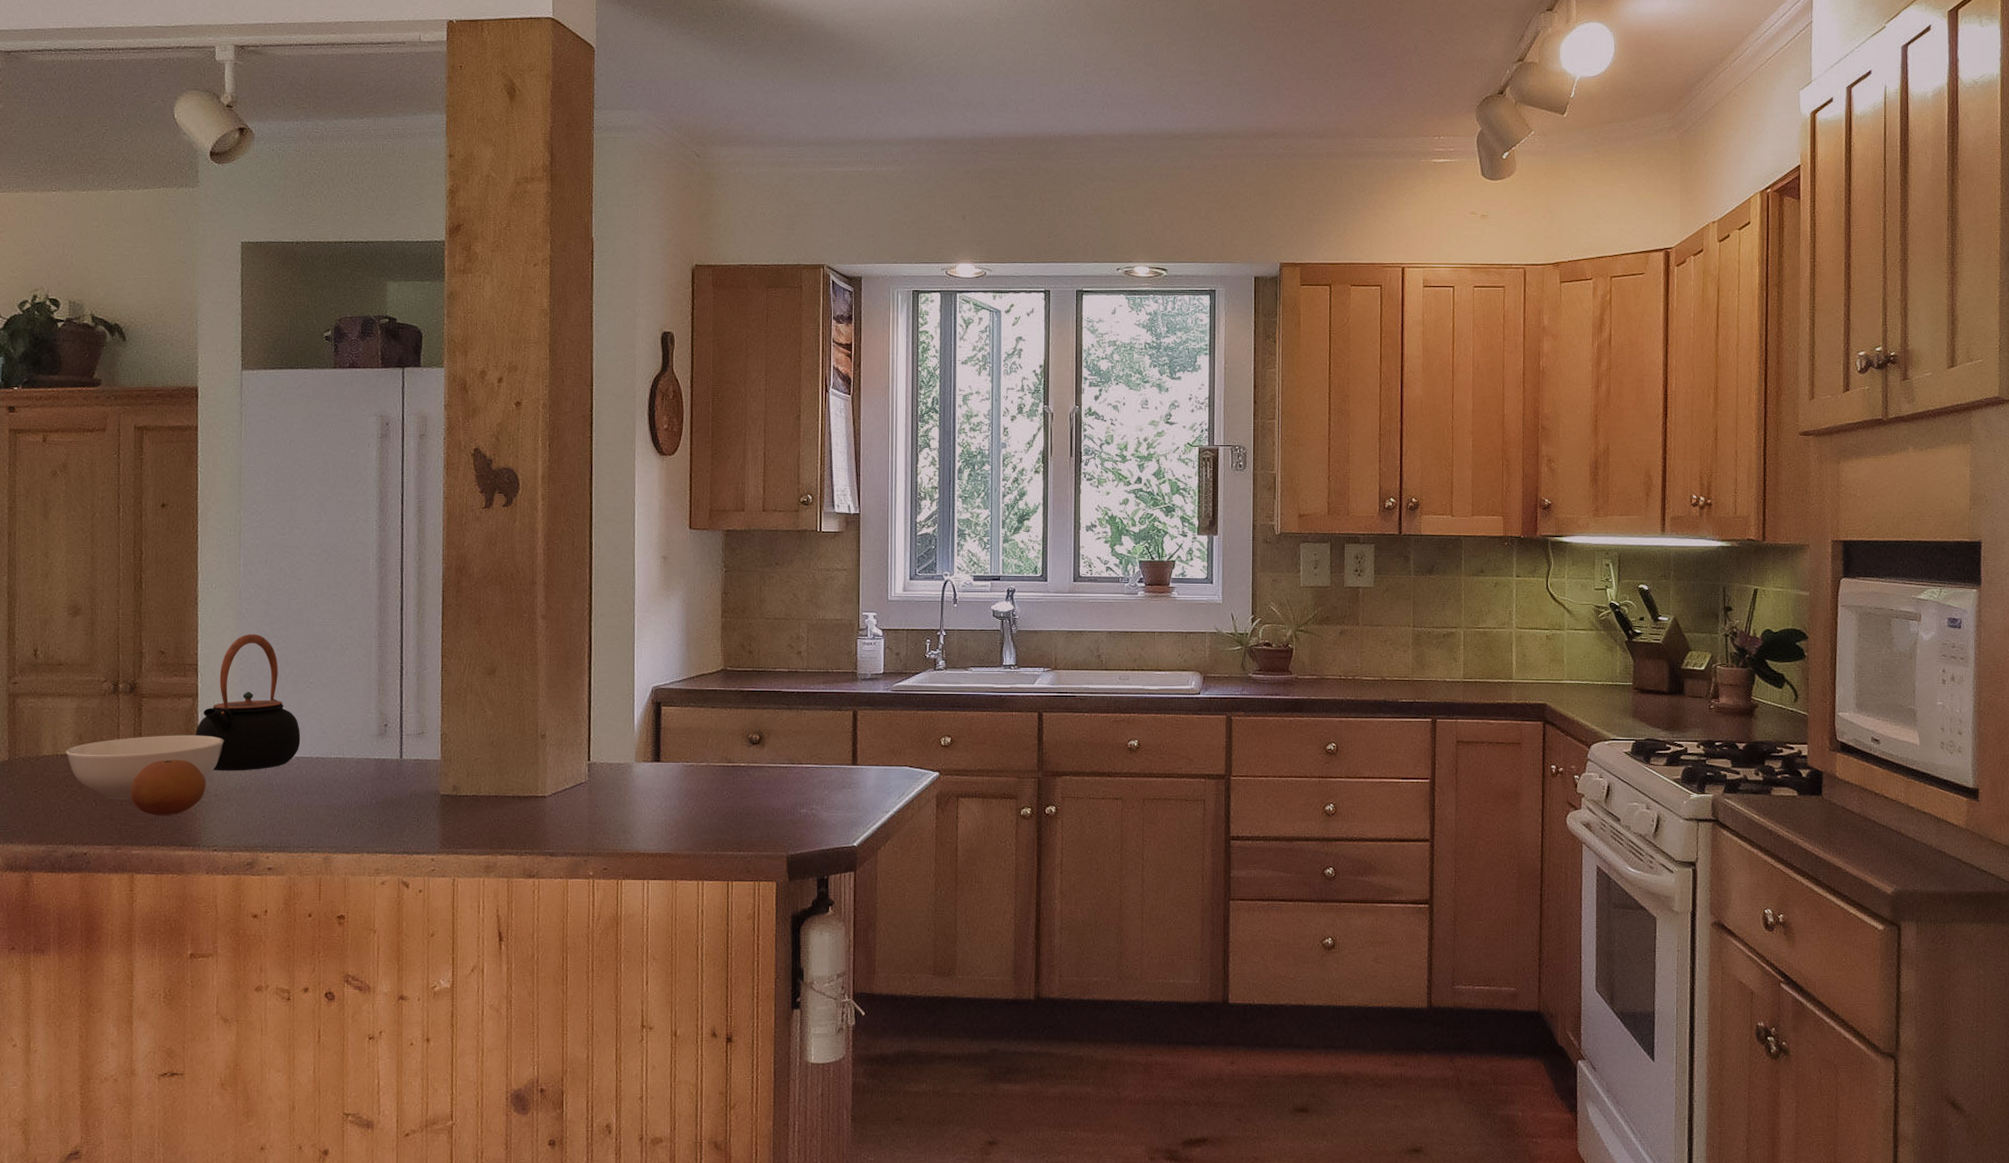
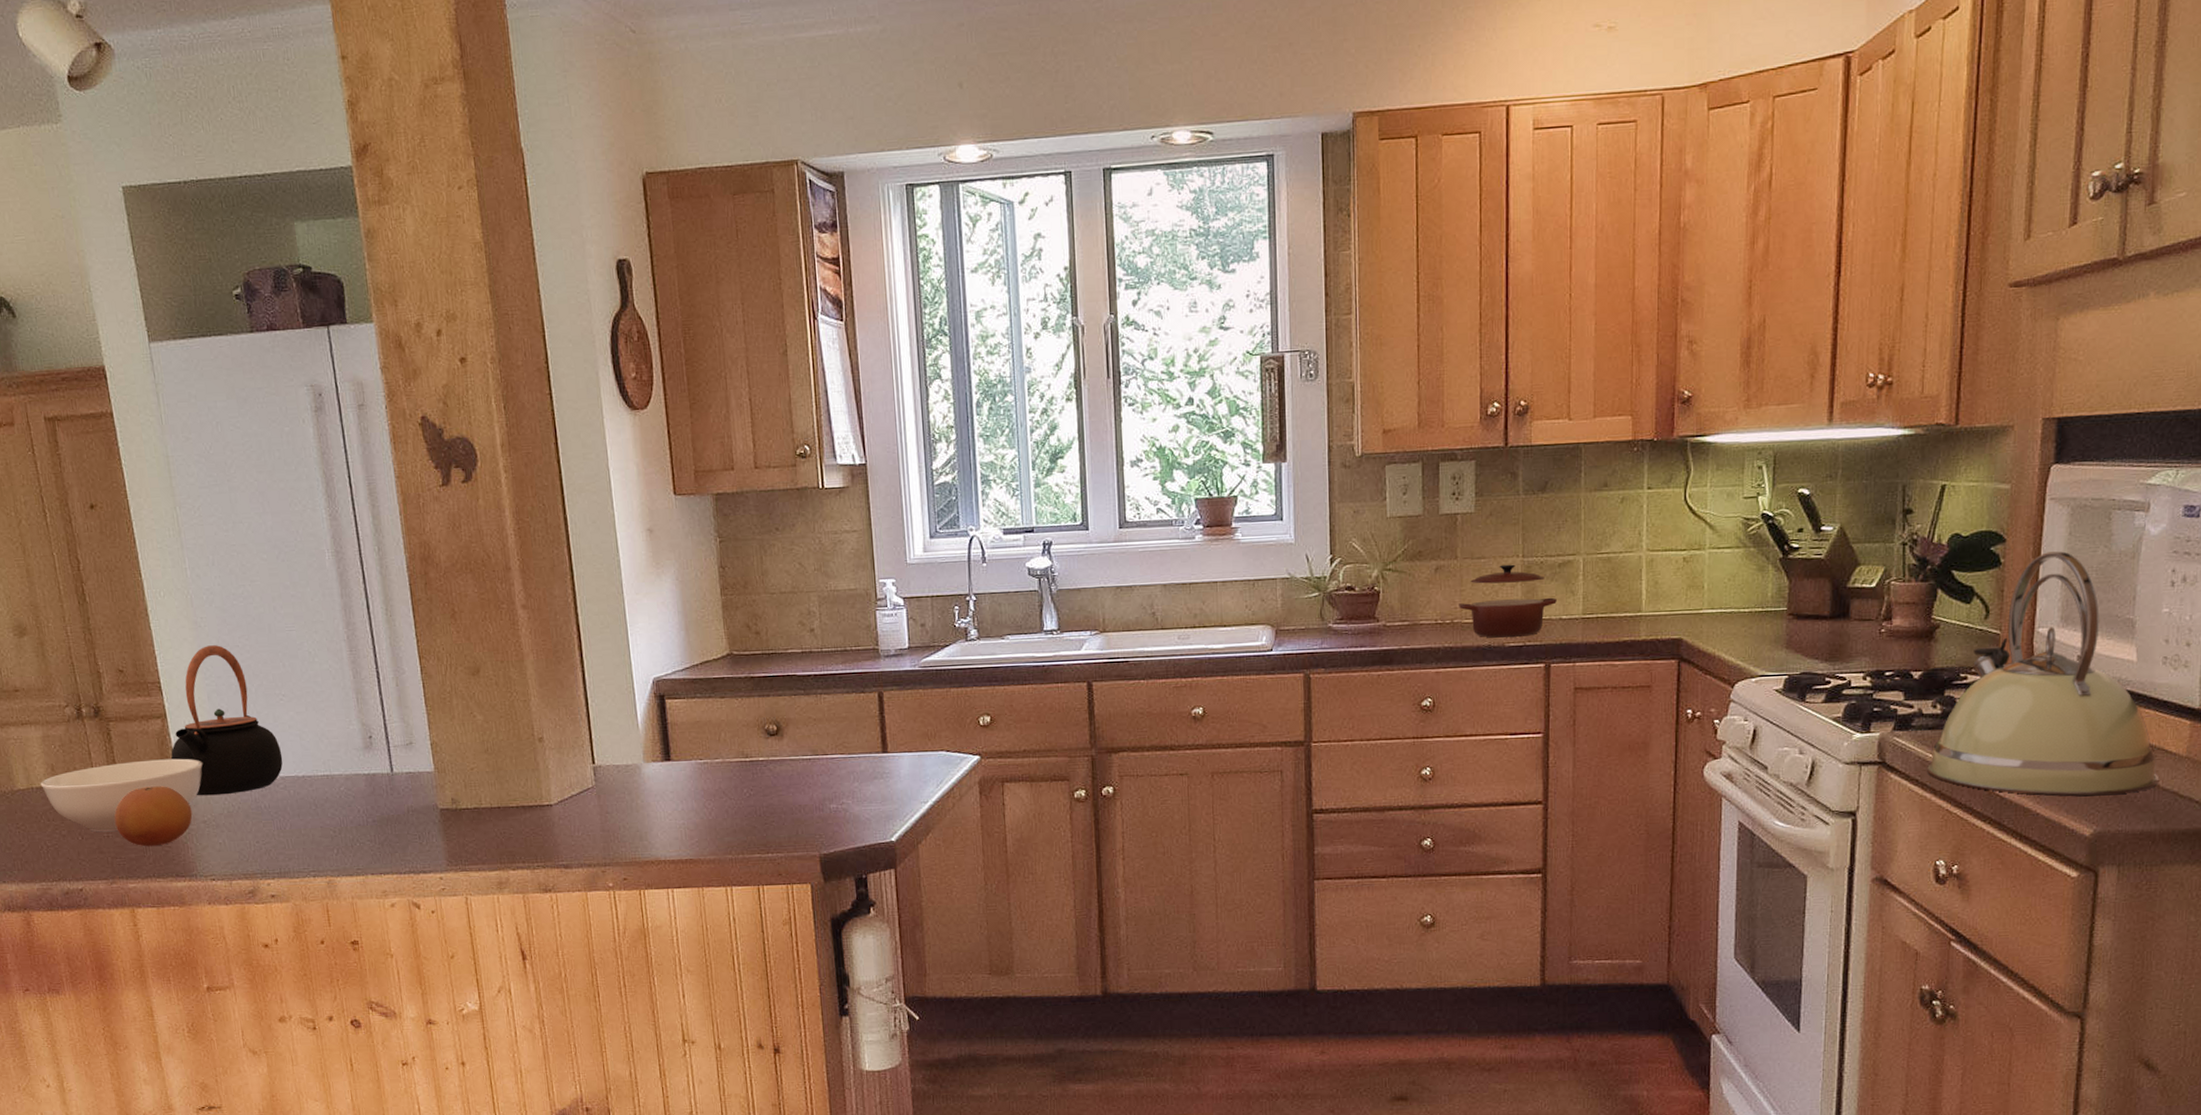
saucepan: none [1359,632,1442,694] -> present [1459,564,1557,638]
kettle: none [1753,649,1944,859] -> present [1927,551,2158,796]

